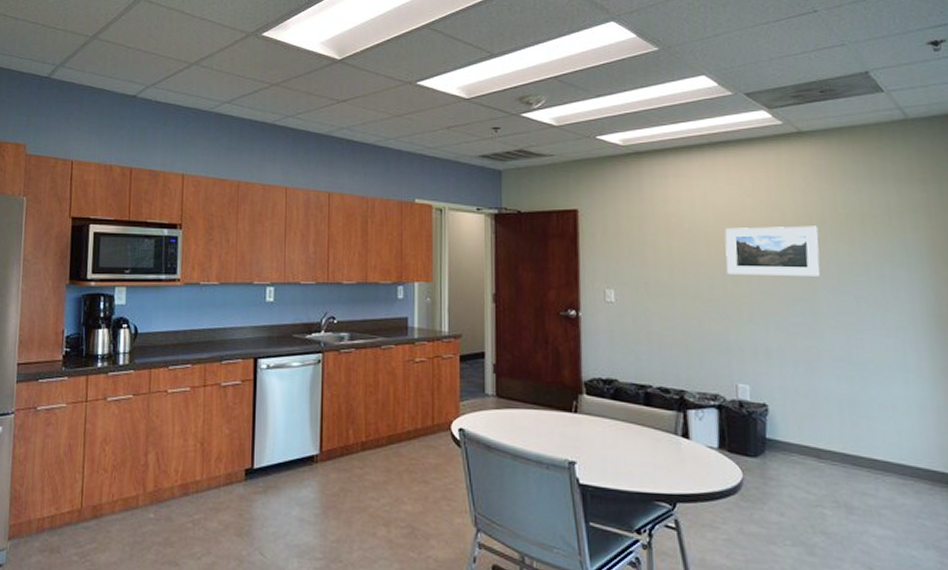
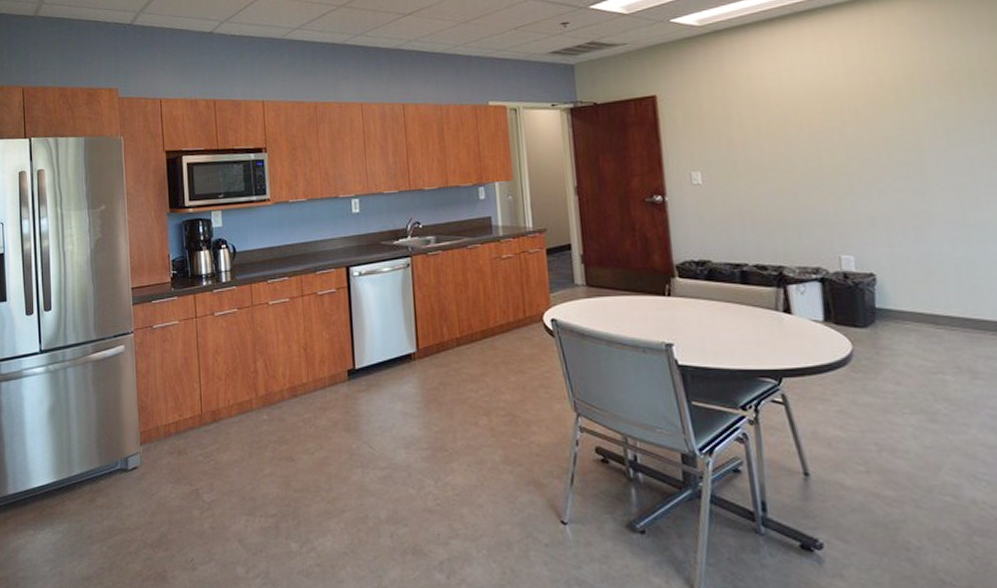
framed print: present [725,225,821,276] -> none [816,86,927,145]

